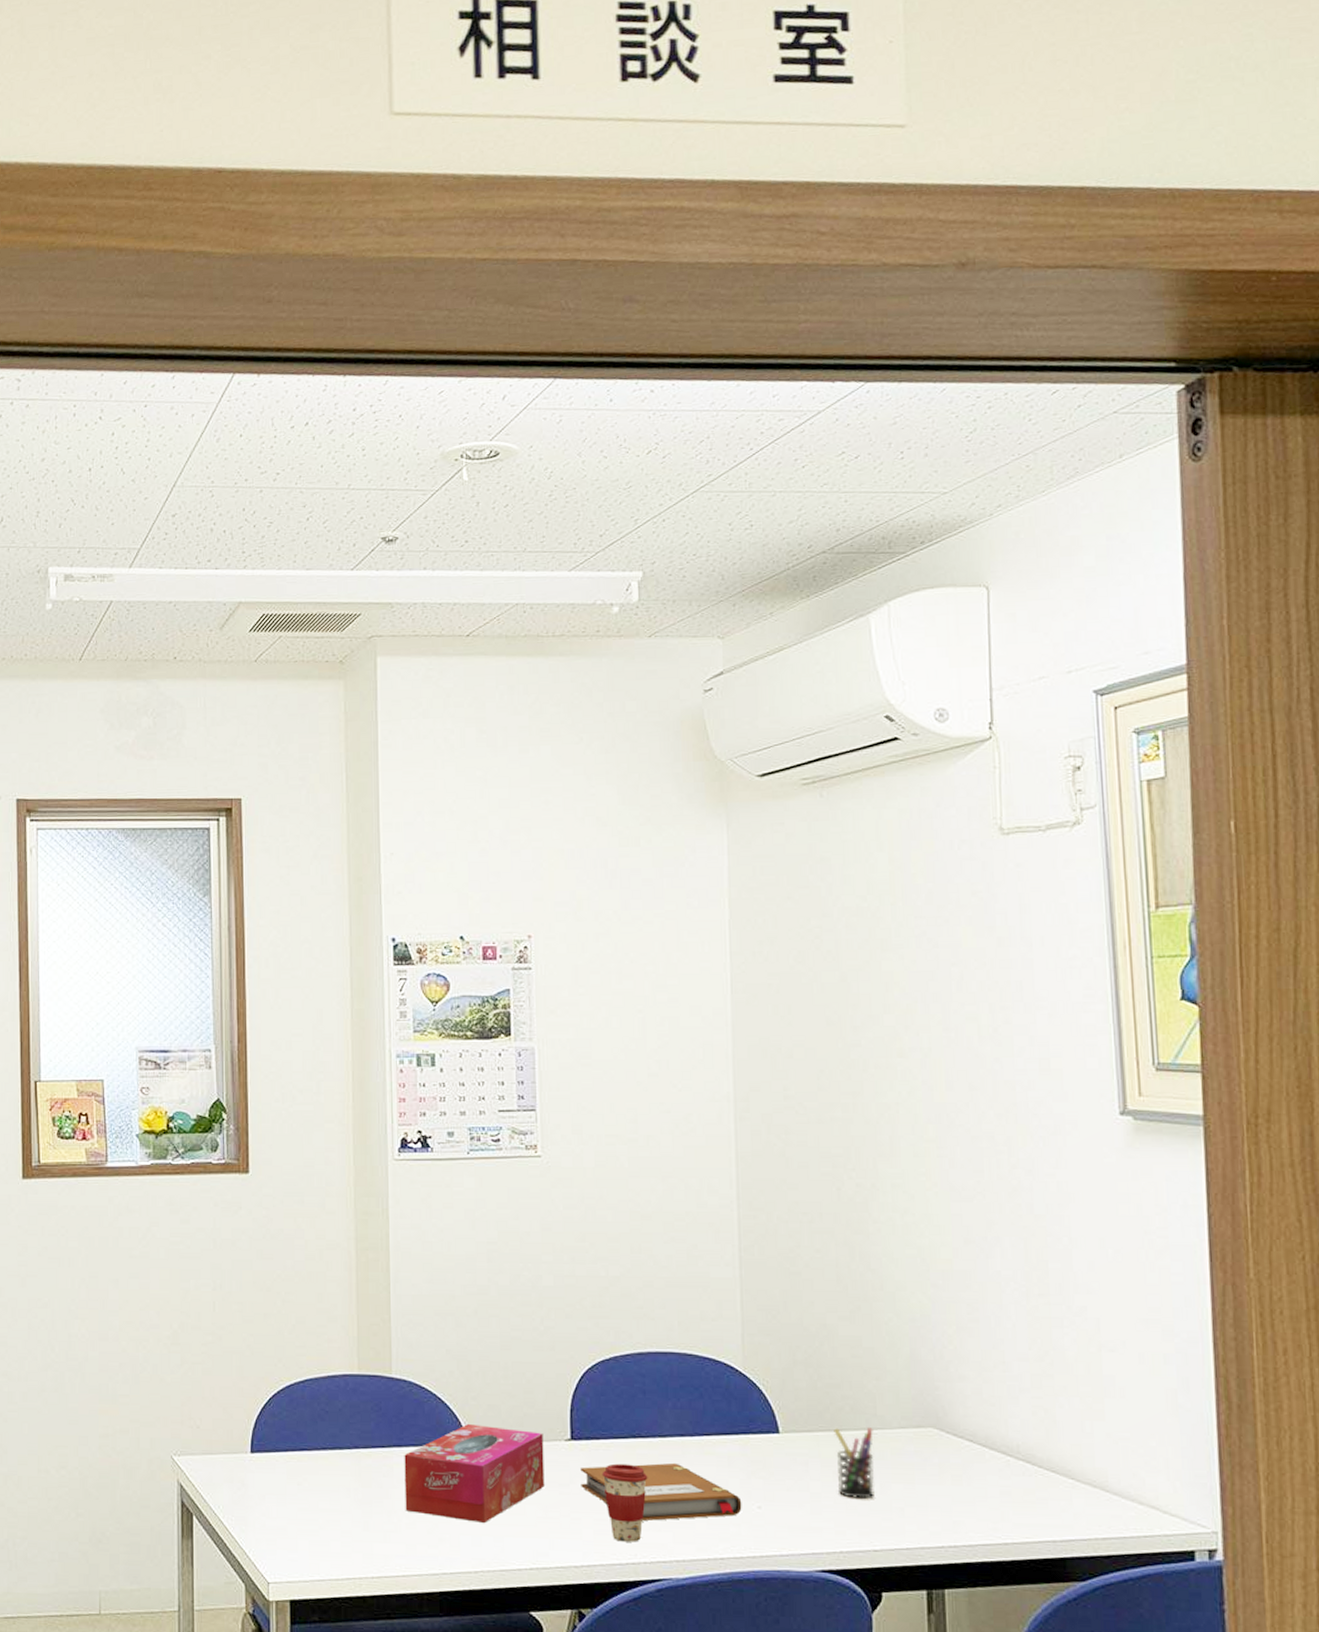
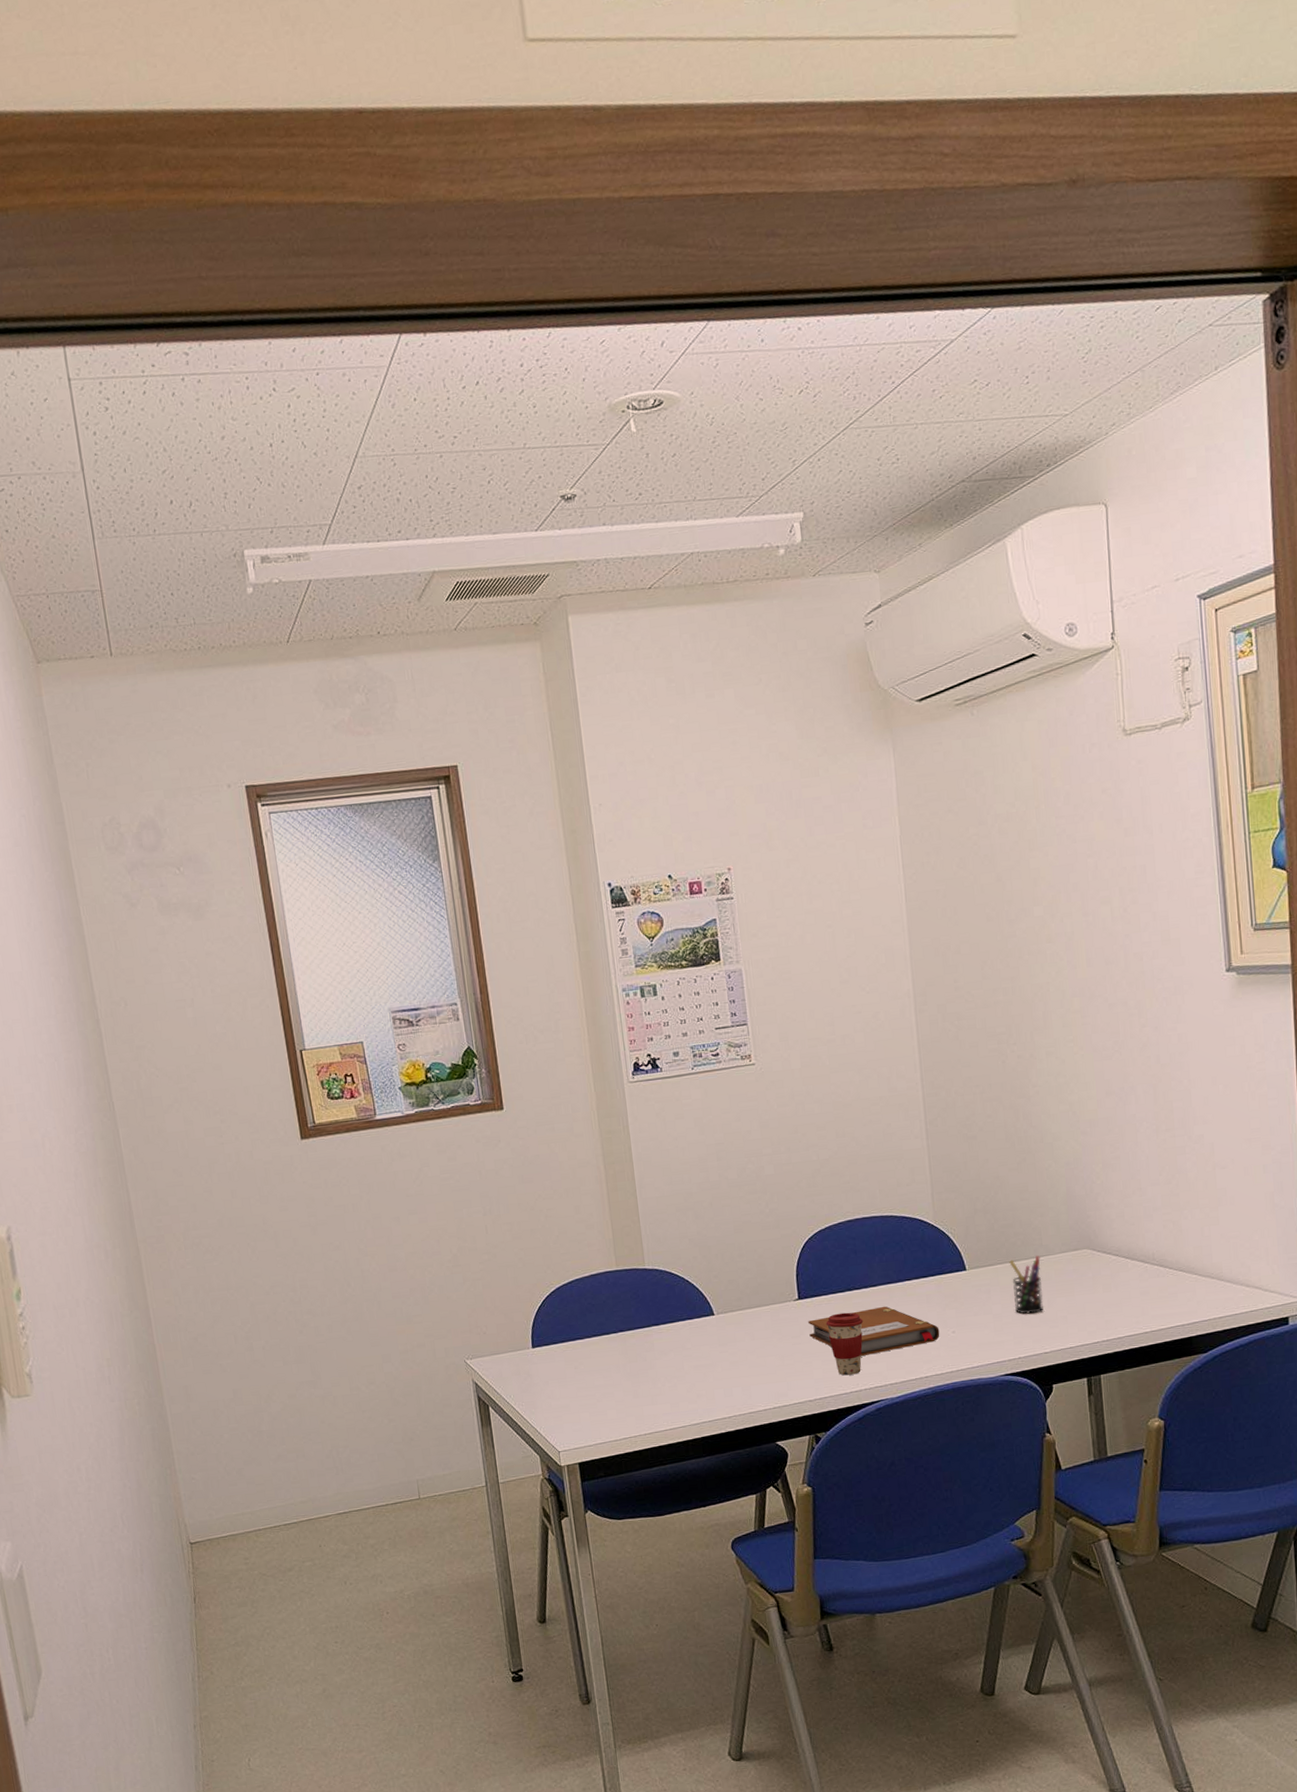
tissue box: present [404,1424,545,1523] -> none [662,1297,780,1378]

